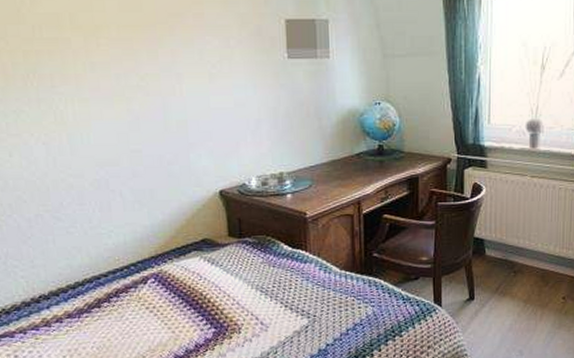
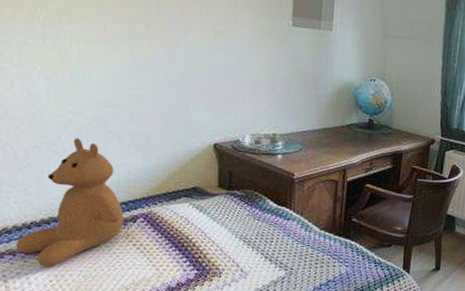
teddy bear: none [25,202,135,343] -> present [16,138,124,268]

